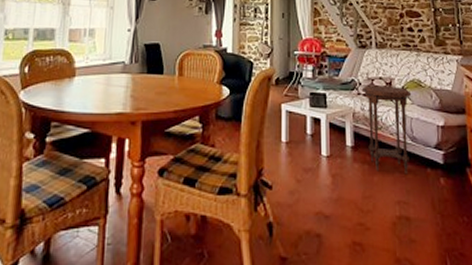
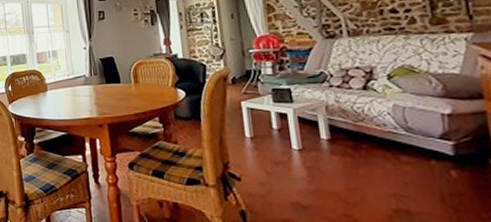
side table: present [361,85,412,174] -> none [333,74,405,167]

